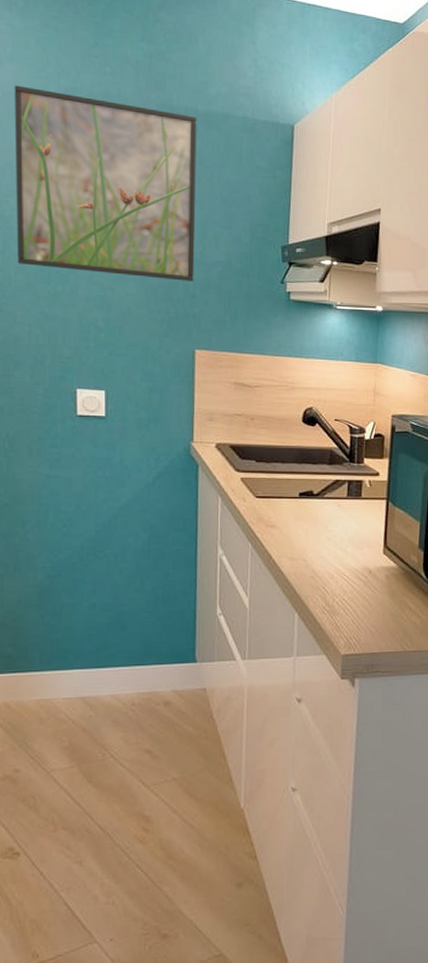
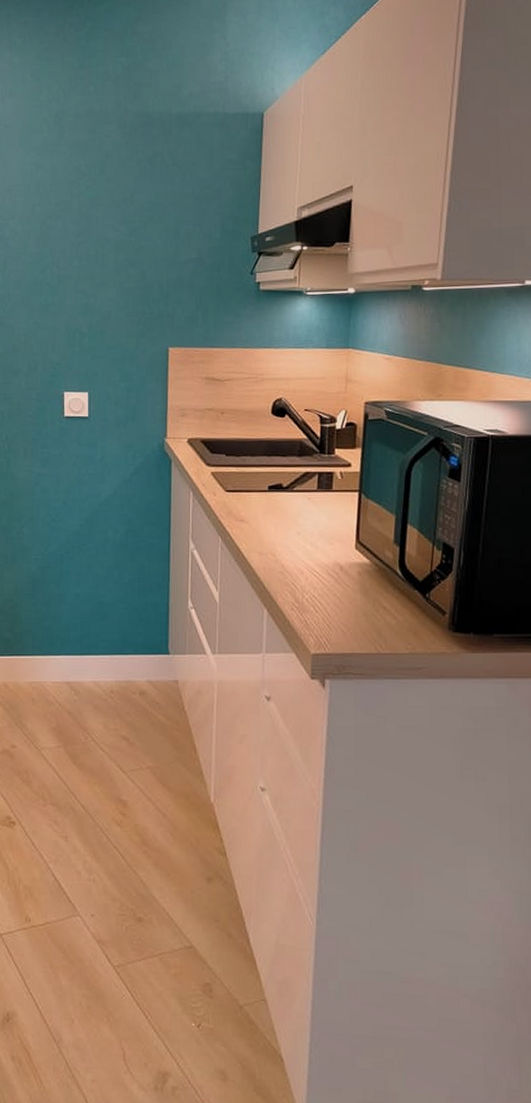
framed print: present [14,85,197,281] -> none [13,117,171,282]

